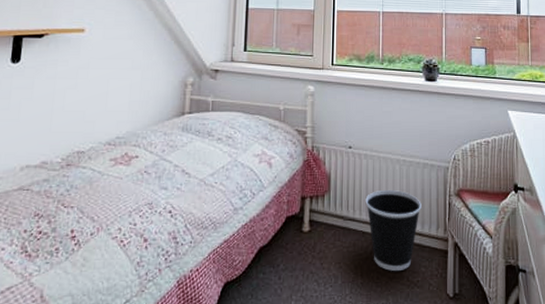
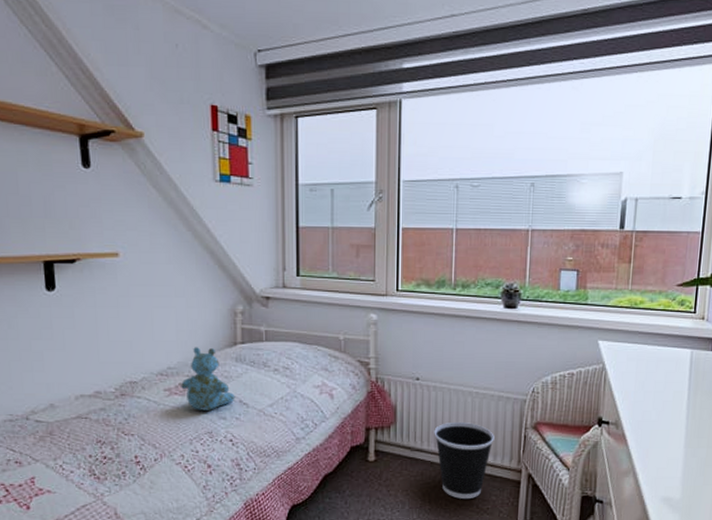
stuffed bear: none [127,117,179,181] -> present [181,347,235,411]

